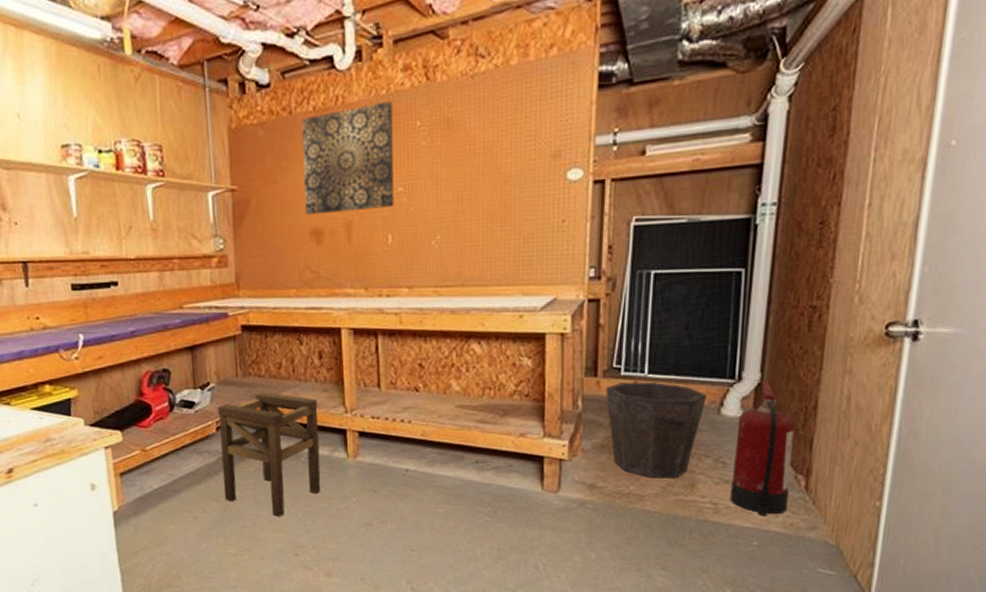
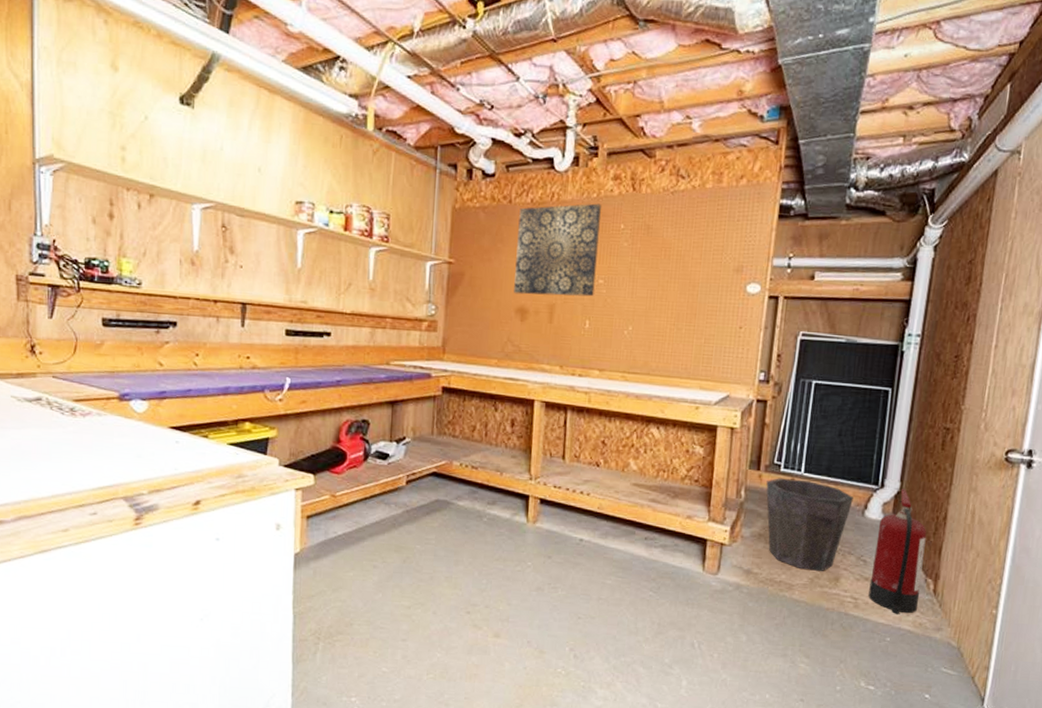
stool: present [217,391,321,517] -> none [405,451,505,574]

